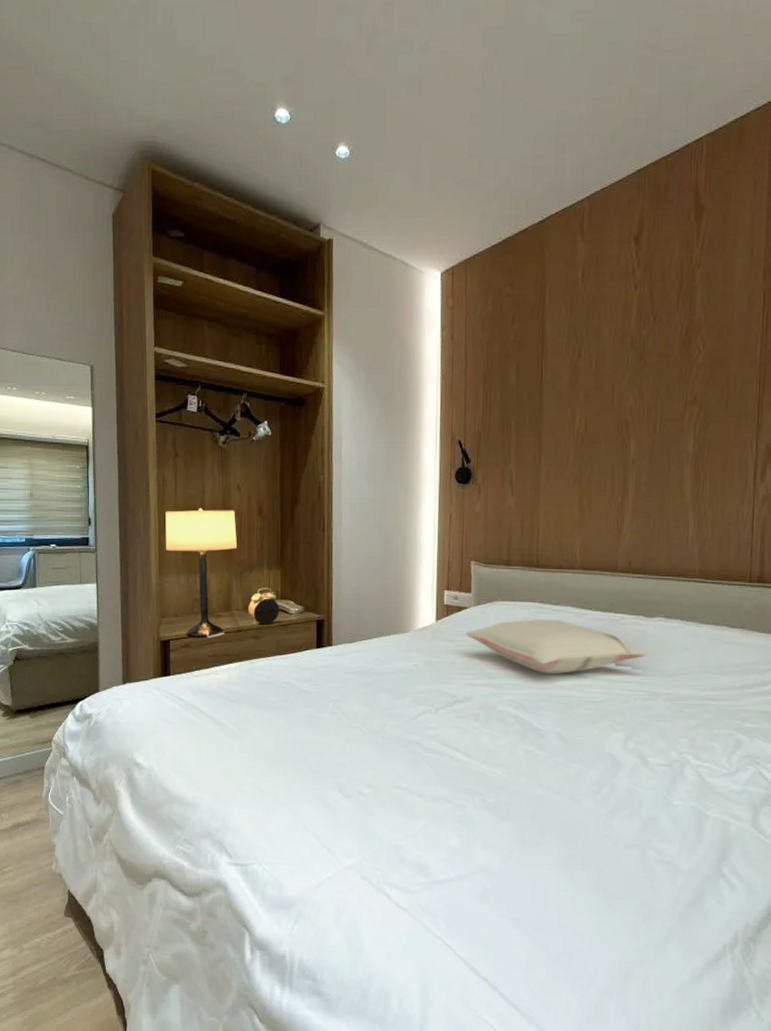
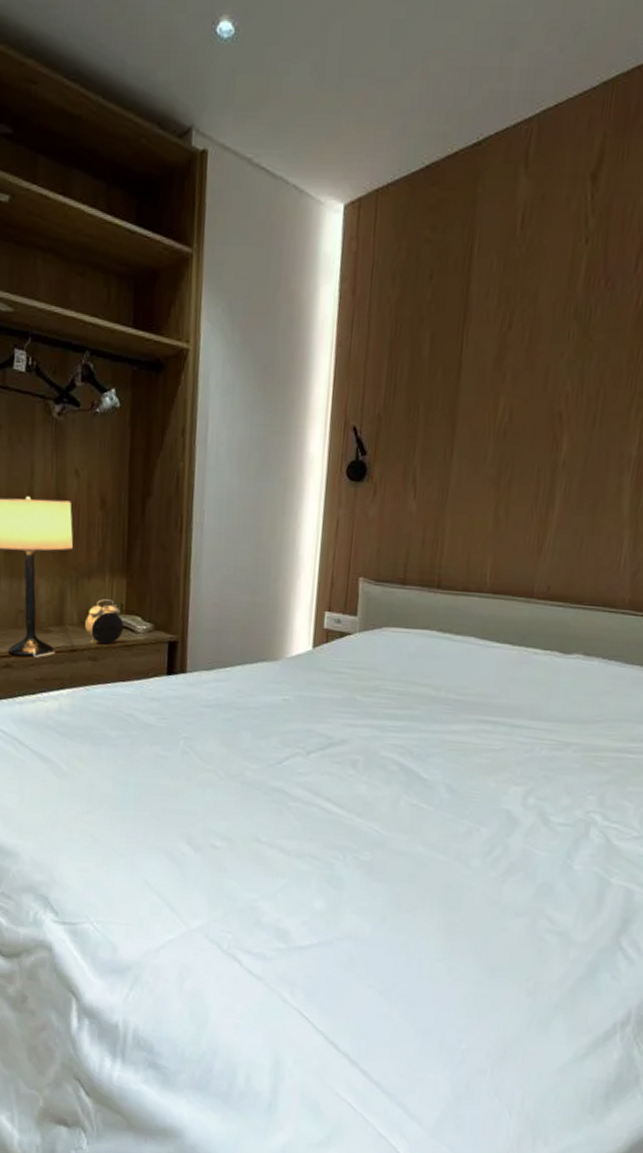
pillow: present [466,619,647,675] -> none [347,650,559,717]

